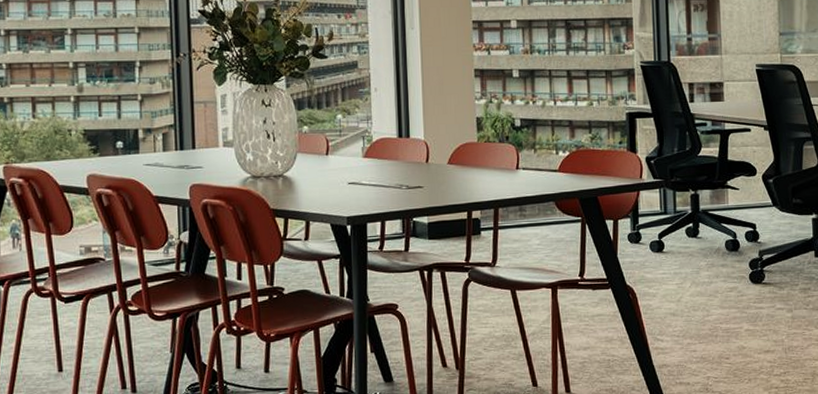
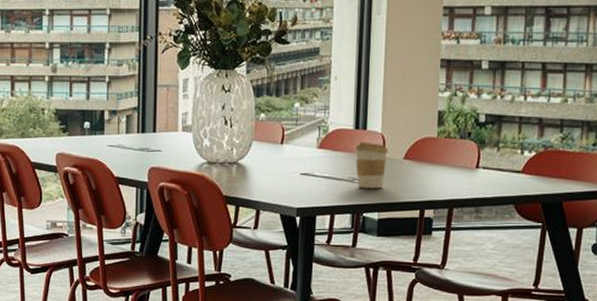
coffee cup: none [400,149,433,194] -> present [355,141,389,189]

